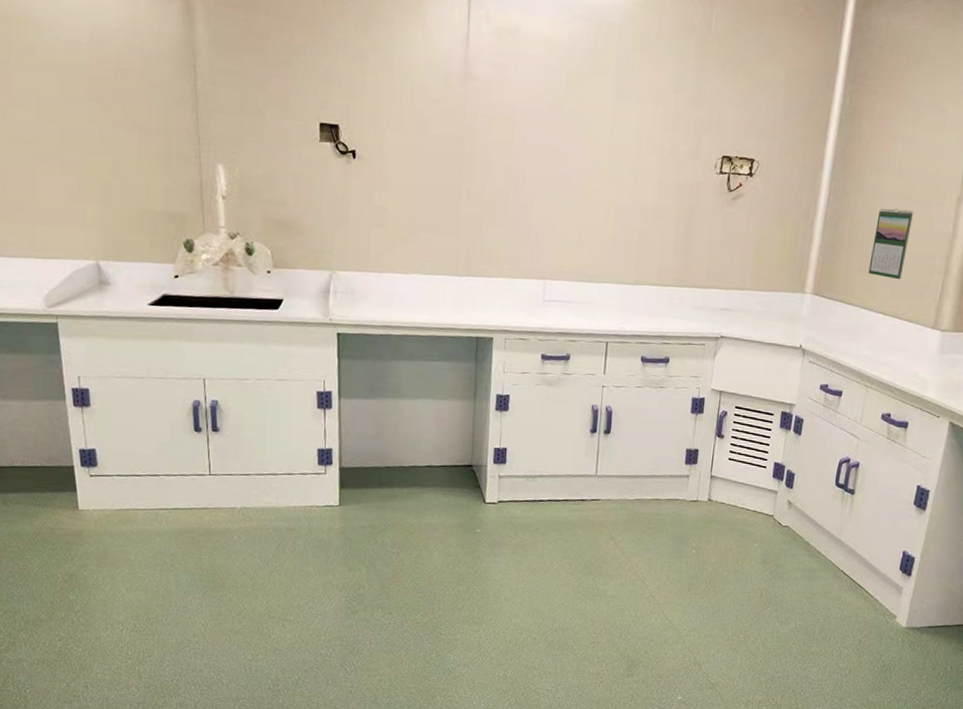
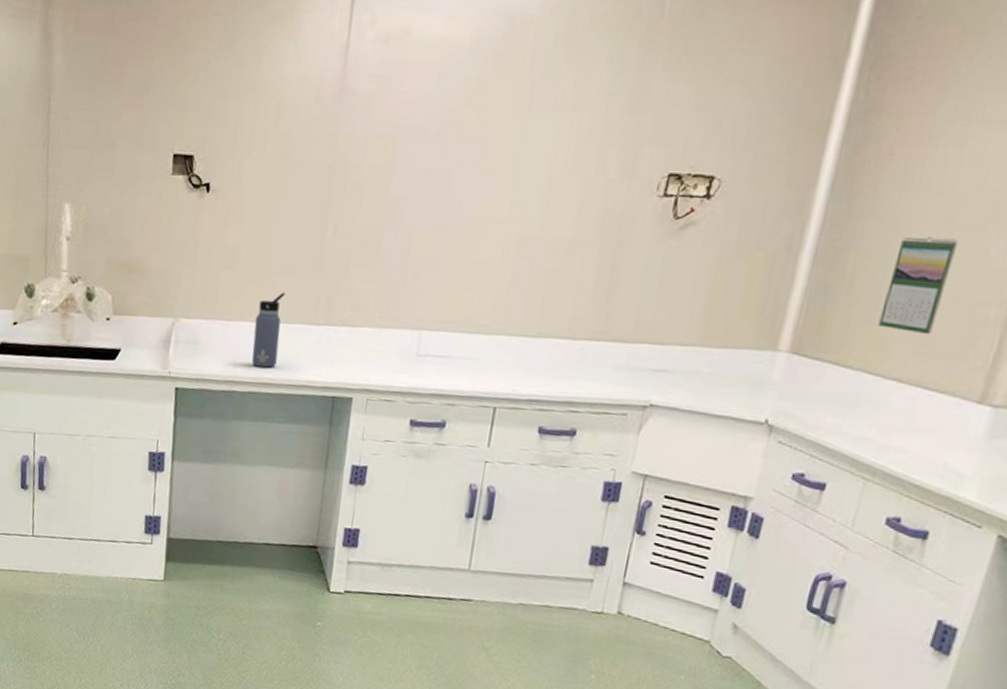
water bottle: none [404,248,430,314] -> present [252,292,286,368]

